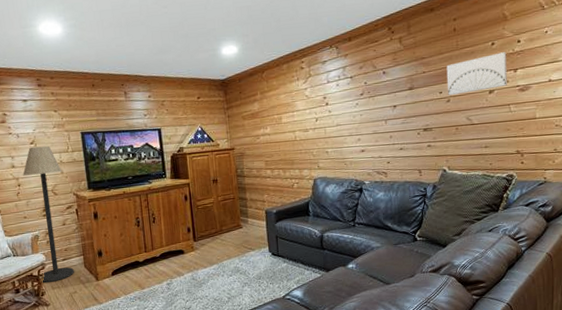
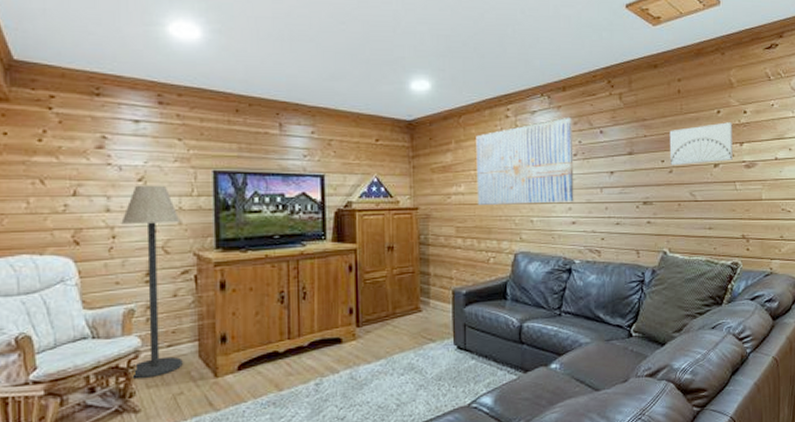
wall art: none [277,62,362,142] -> present [476,117,574,205]

